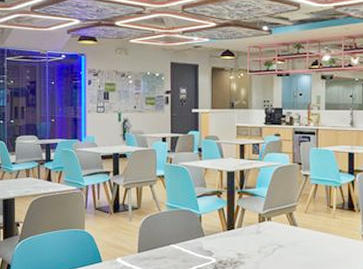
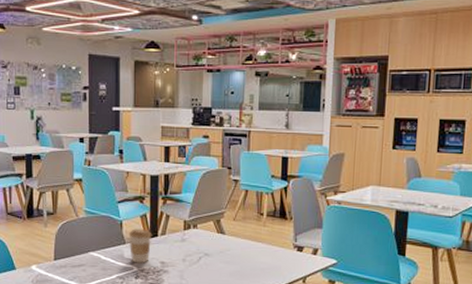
coffee cup: none [207,222,229,255] -> present [128,228,152,263]

